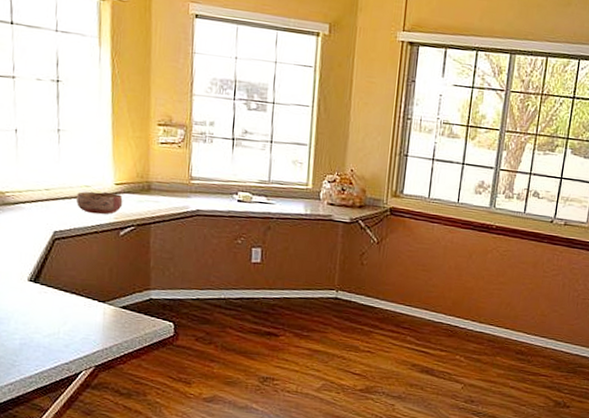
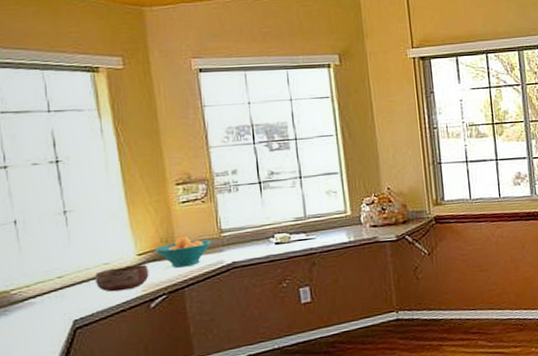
fruit bowl: none [131,174,180,205] -> present [155,235,211,268]

